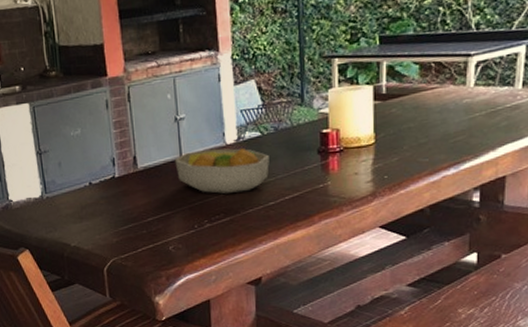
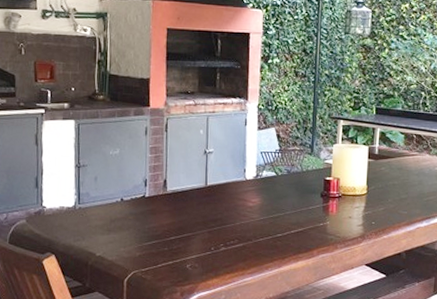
fruit bowl: present [174,147,269,194] -> none [200,182,281,223]

